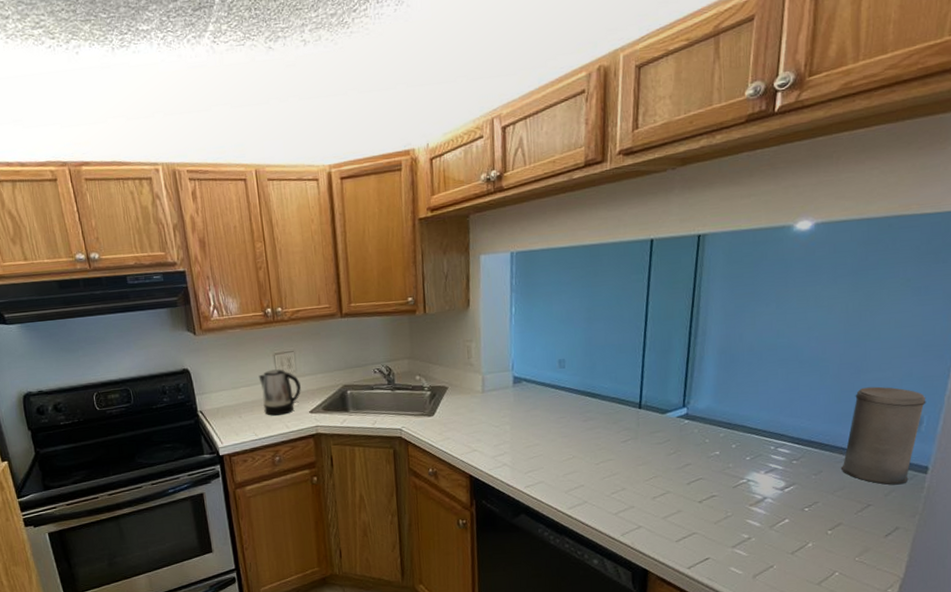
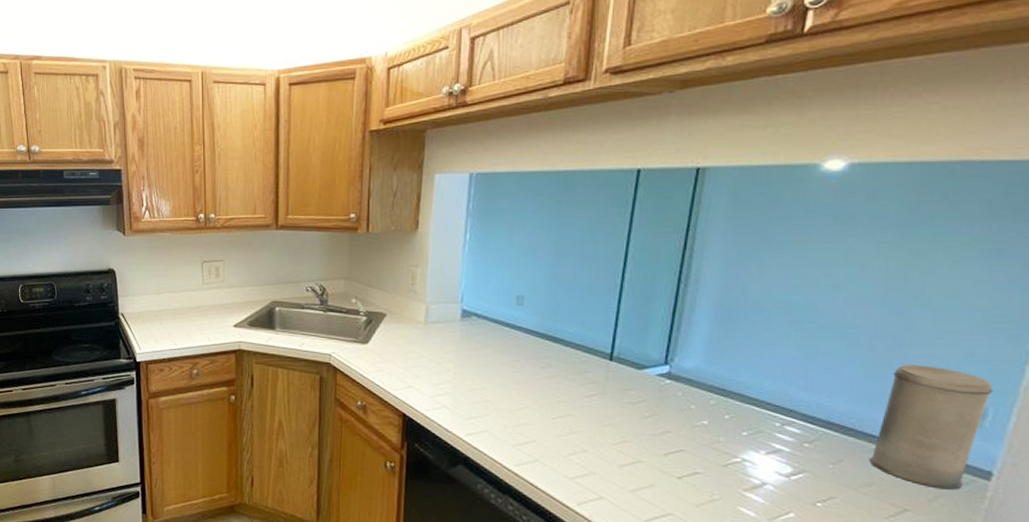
kettle: present [258,369,301,416] -> none [184,278,227,326]

